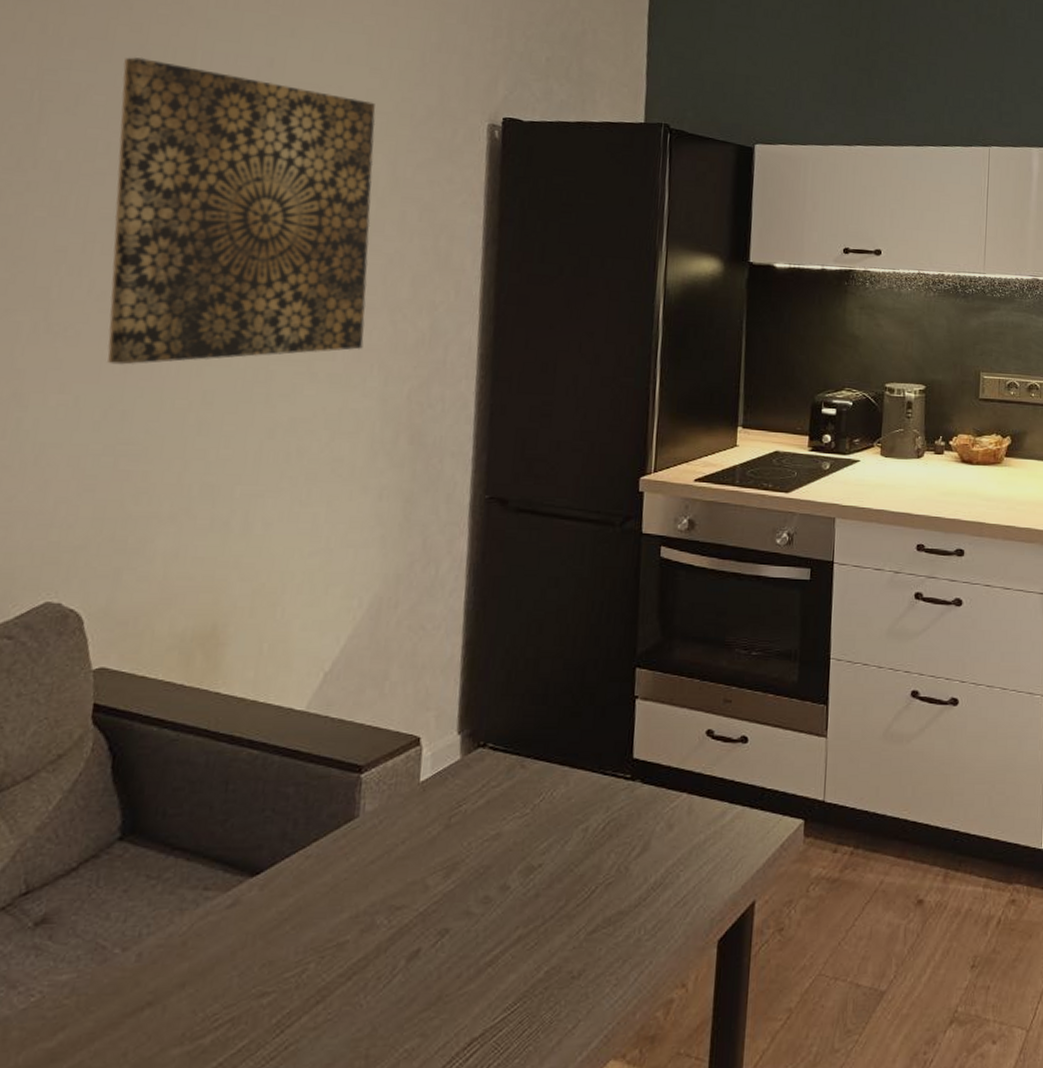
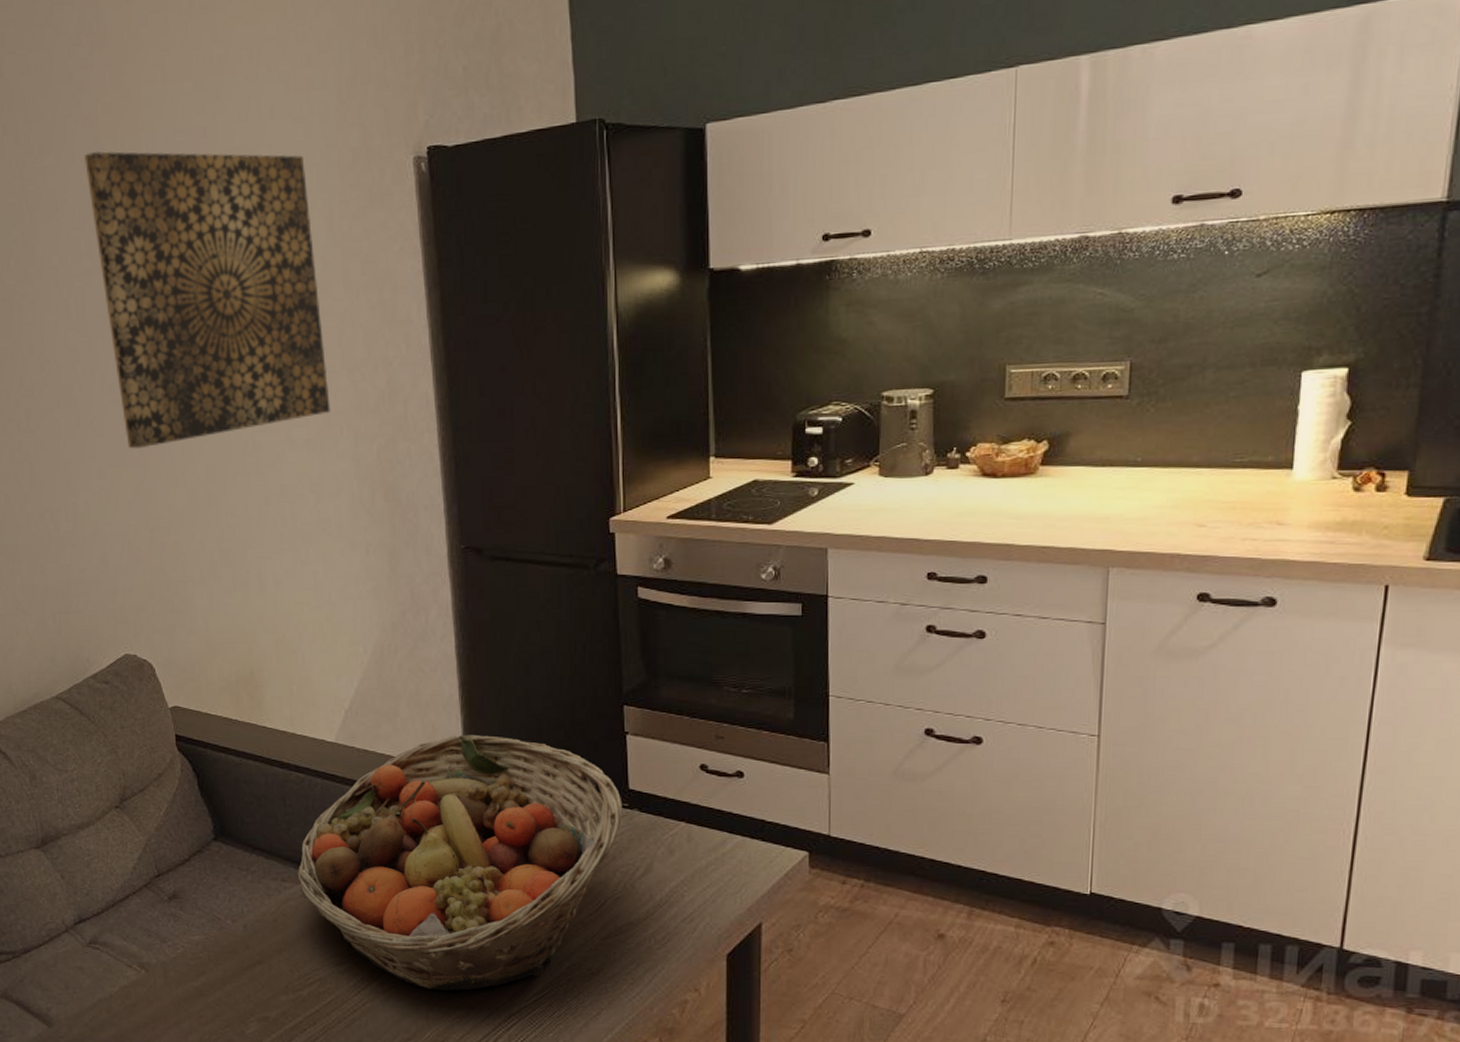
fruit basket: none [226,701,625,1018] -> present [297,735,623,991]

